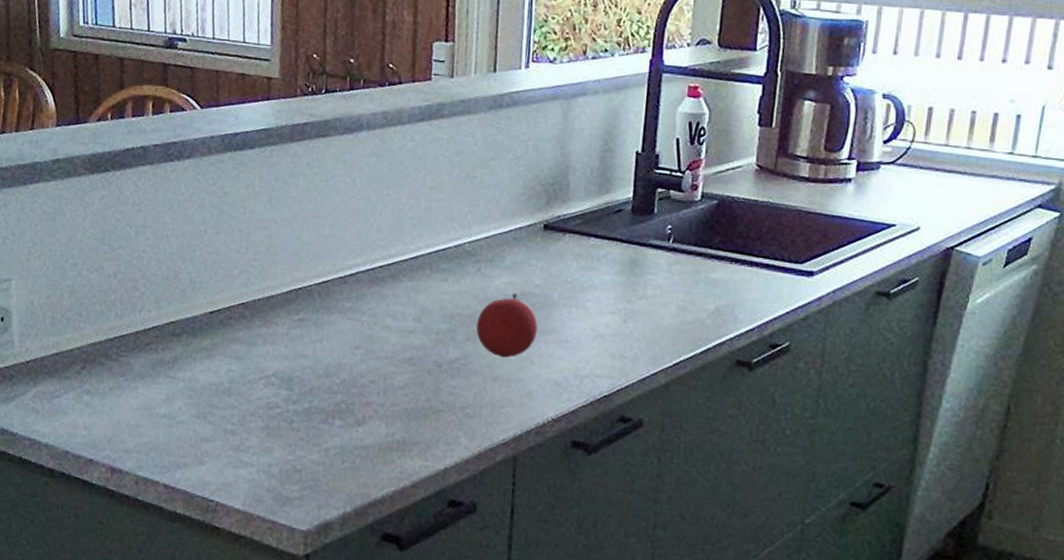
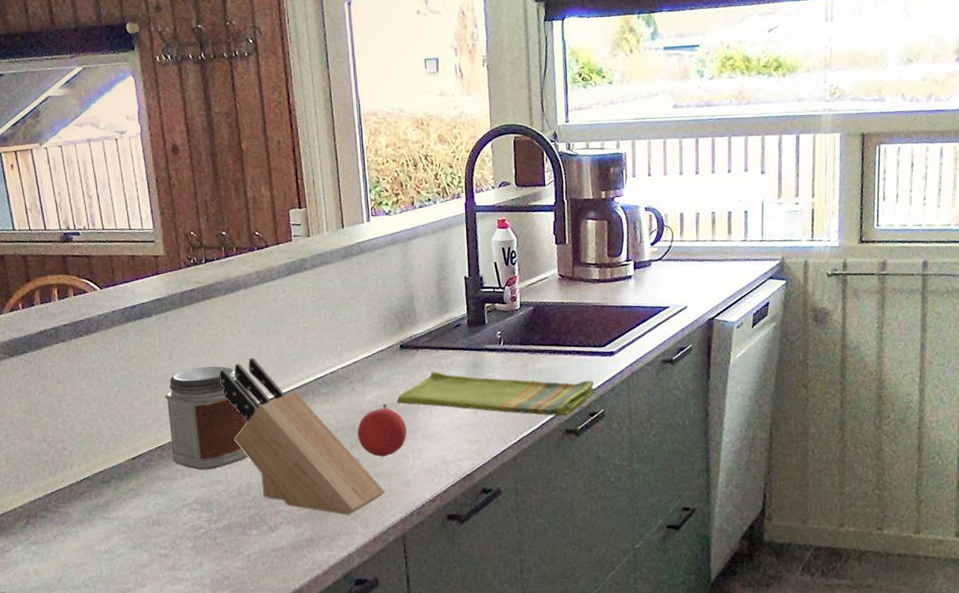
jar: none [255,216,348,340] -> present [165,366,248,470]
knife block: none [321,213,501,421] -> present [219,357,386,515]
dish towel: none [530,263,782,343] -> present [396,372,595,416]

